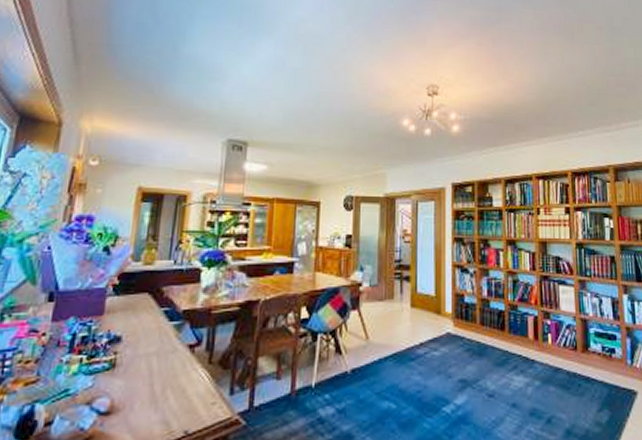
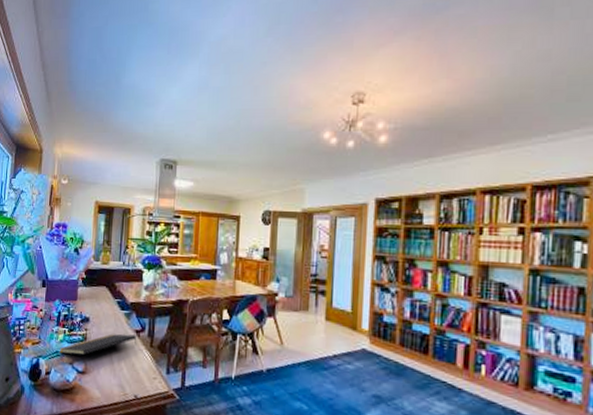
notepad: none [69,351,191,391] -> present [59,334,137,356]

